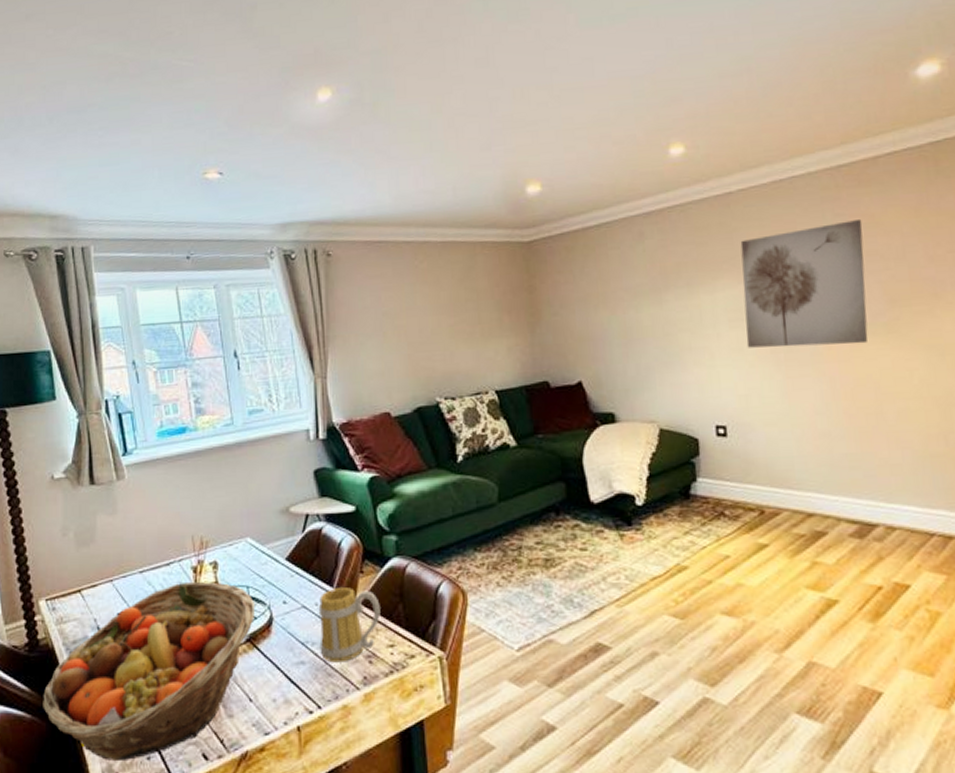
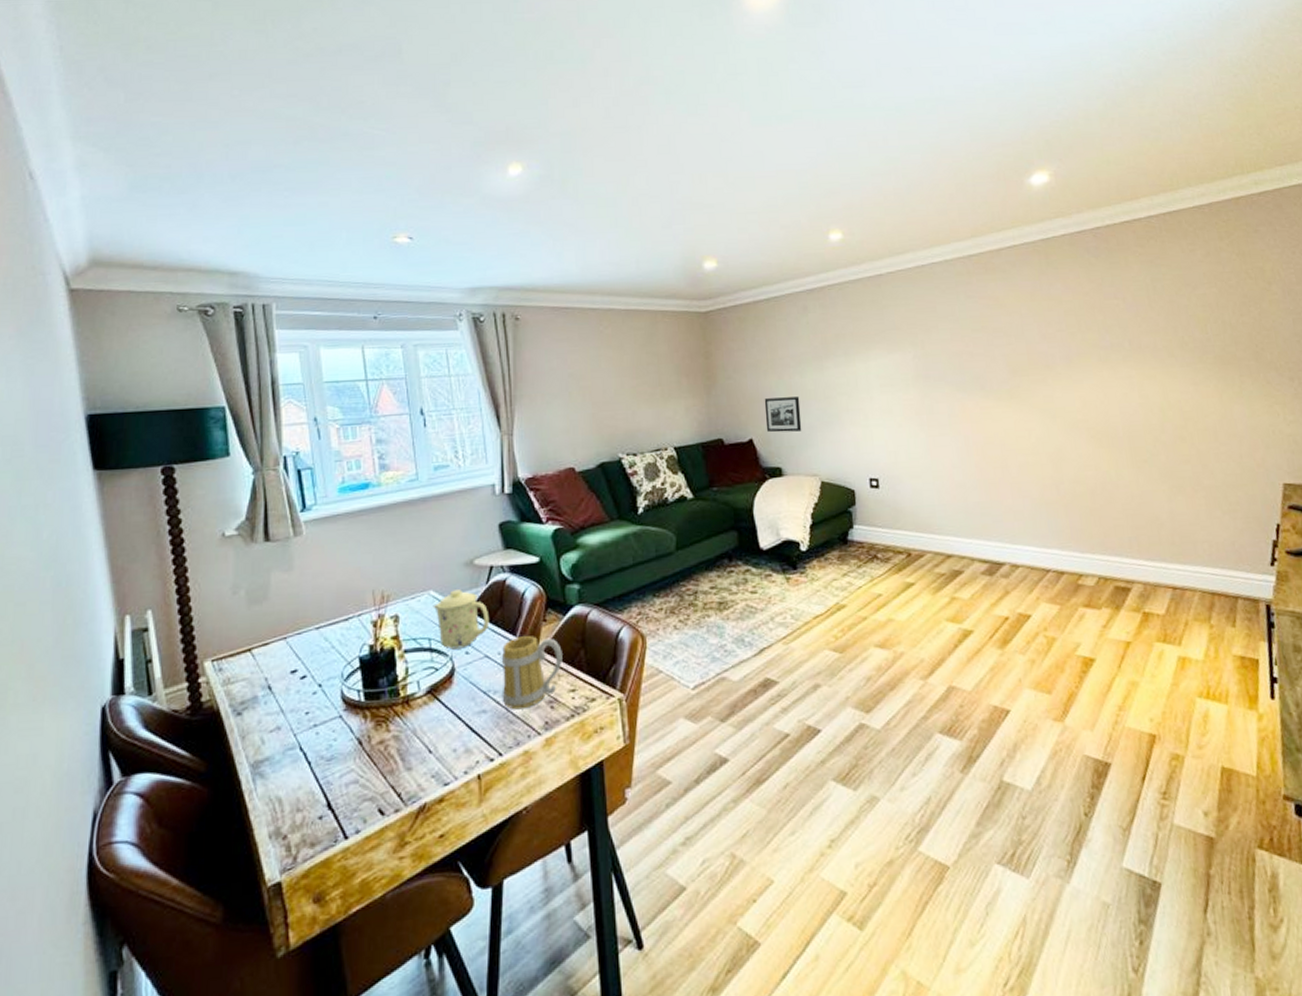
fruit basket: present [43,581,255,760] -> none [205,635,436,823]
mug: none [250,537,307,598] -> present [433,590,490,650]
picture frame: none [594,334,638,374] -> present [764,397,802,433]
wall art: present [740,220,868,348] -> none [889,302,995,410]

